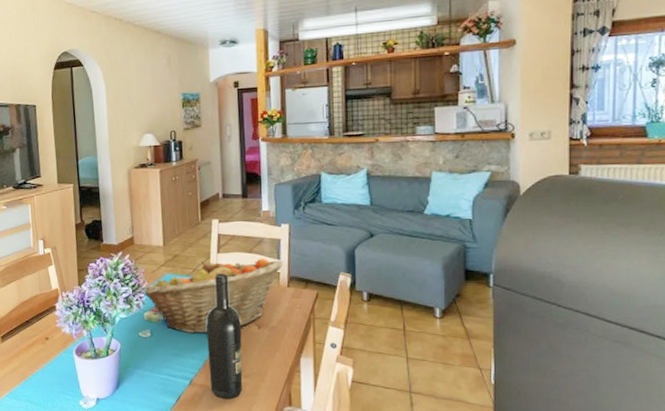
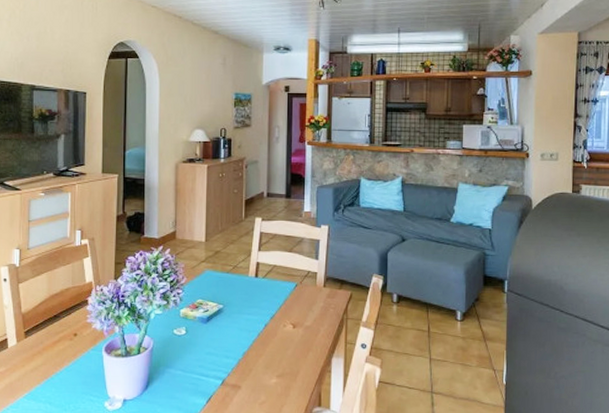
fruit basket: present [143,258,283,334] -> none [181,257,320,332]
wine bottle: present [206,272,243,400] -> none [242,270,277,400]

